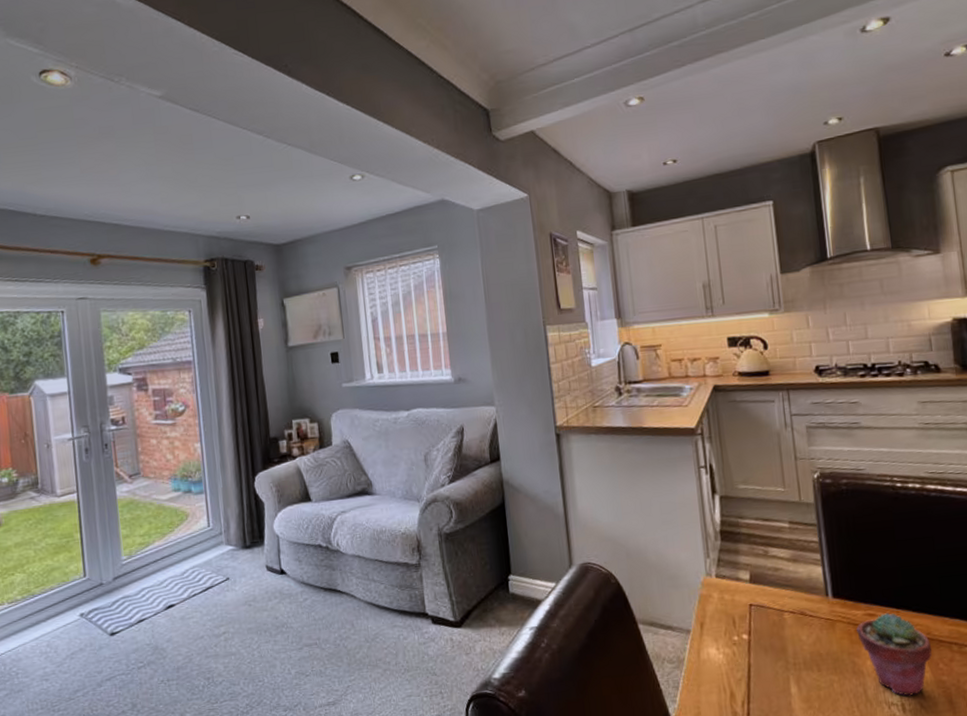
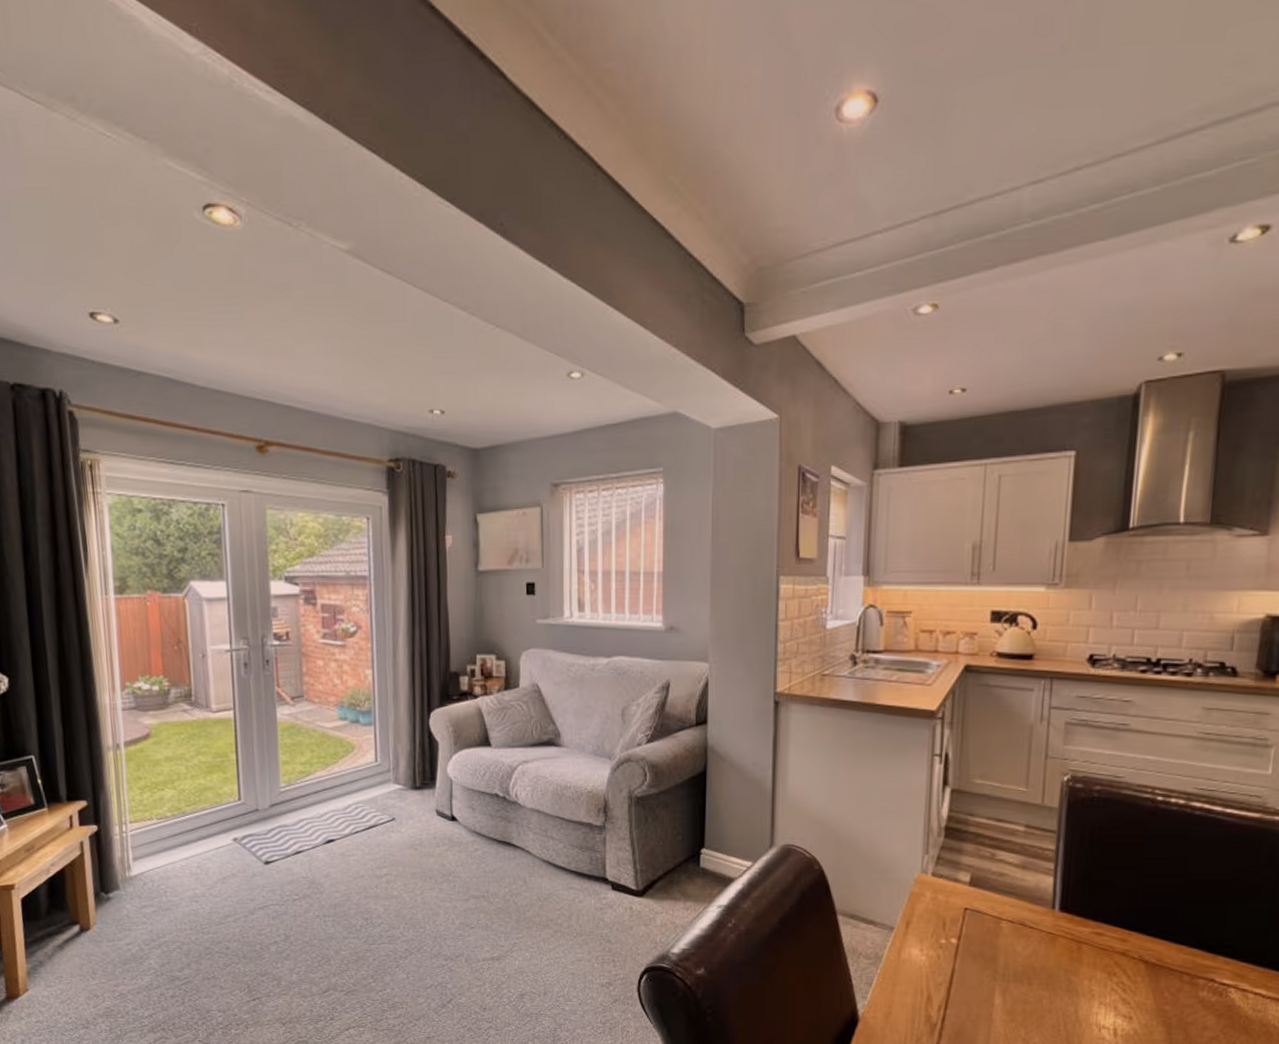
potted succulent: present [856,613,932,696] -> none [1079,934,1160,1021]

